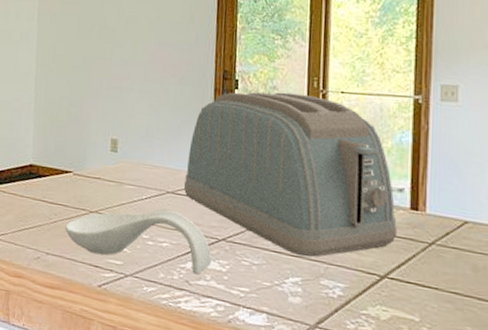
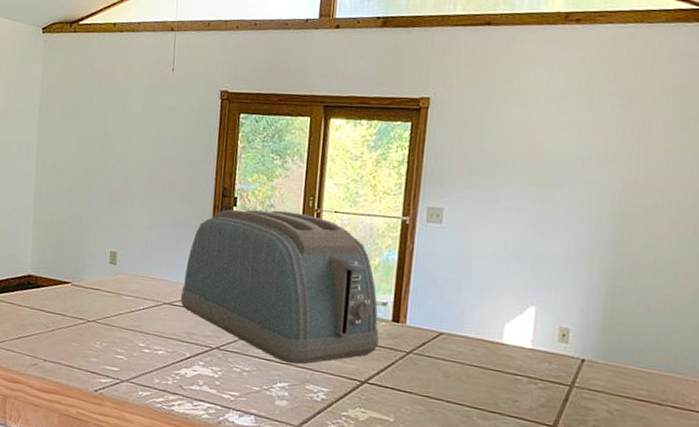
spoon rest: present [65,210,212,275] -> none [63,320,205,381]

